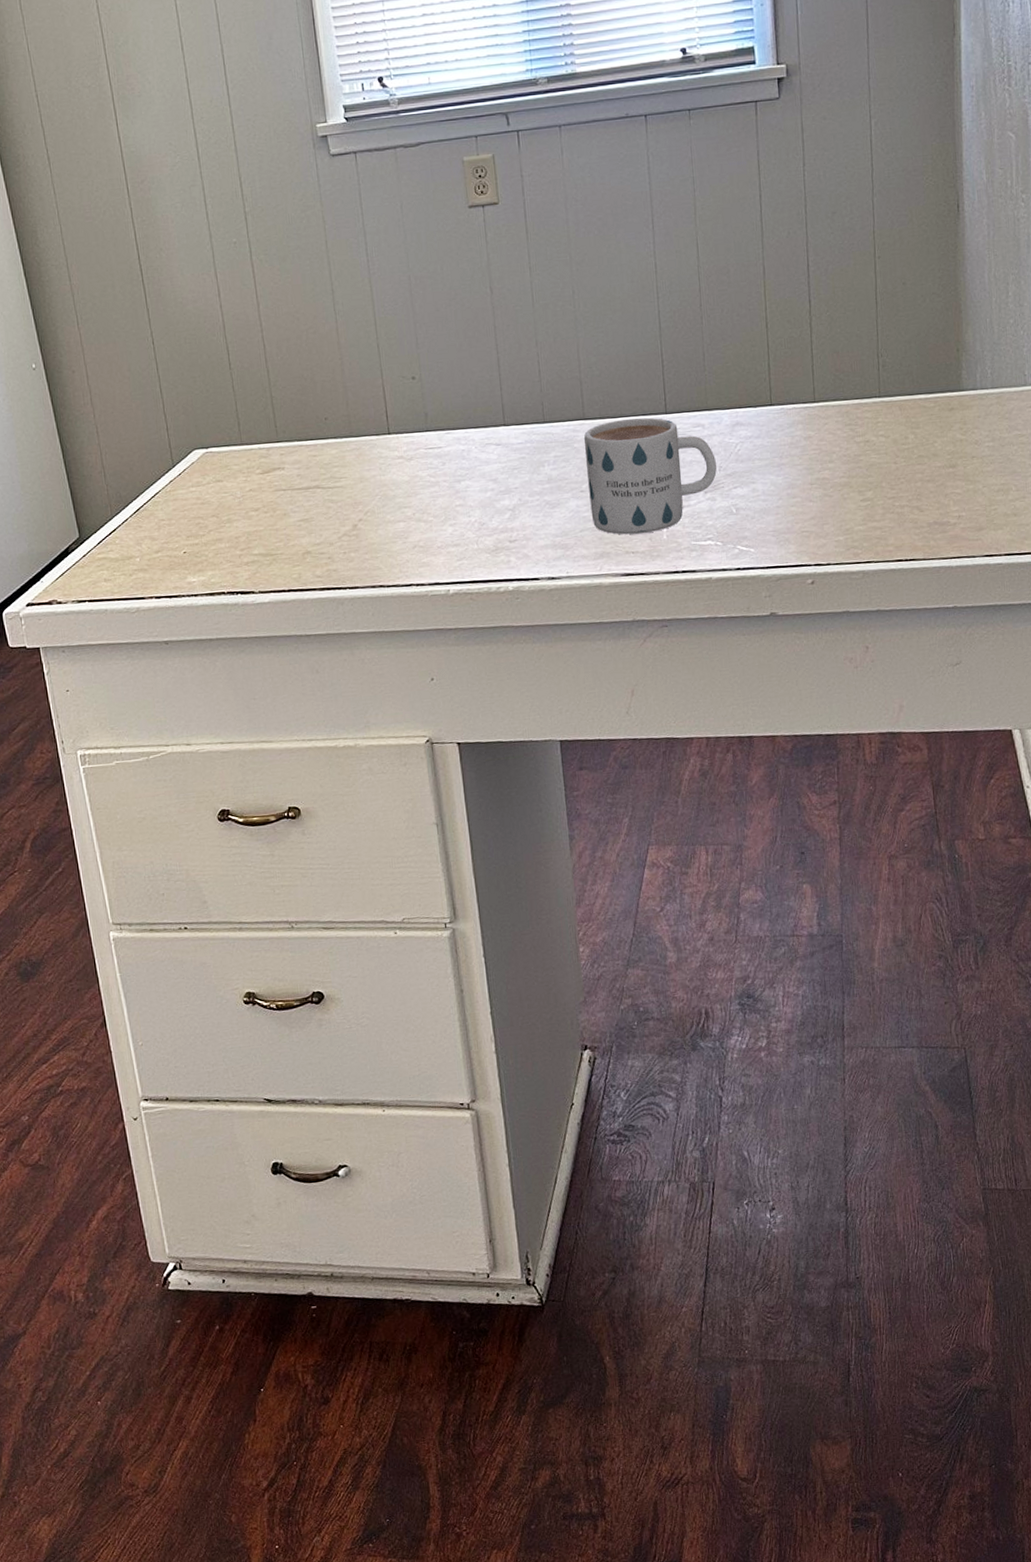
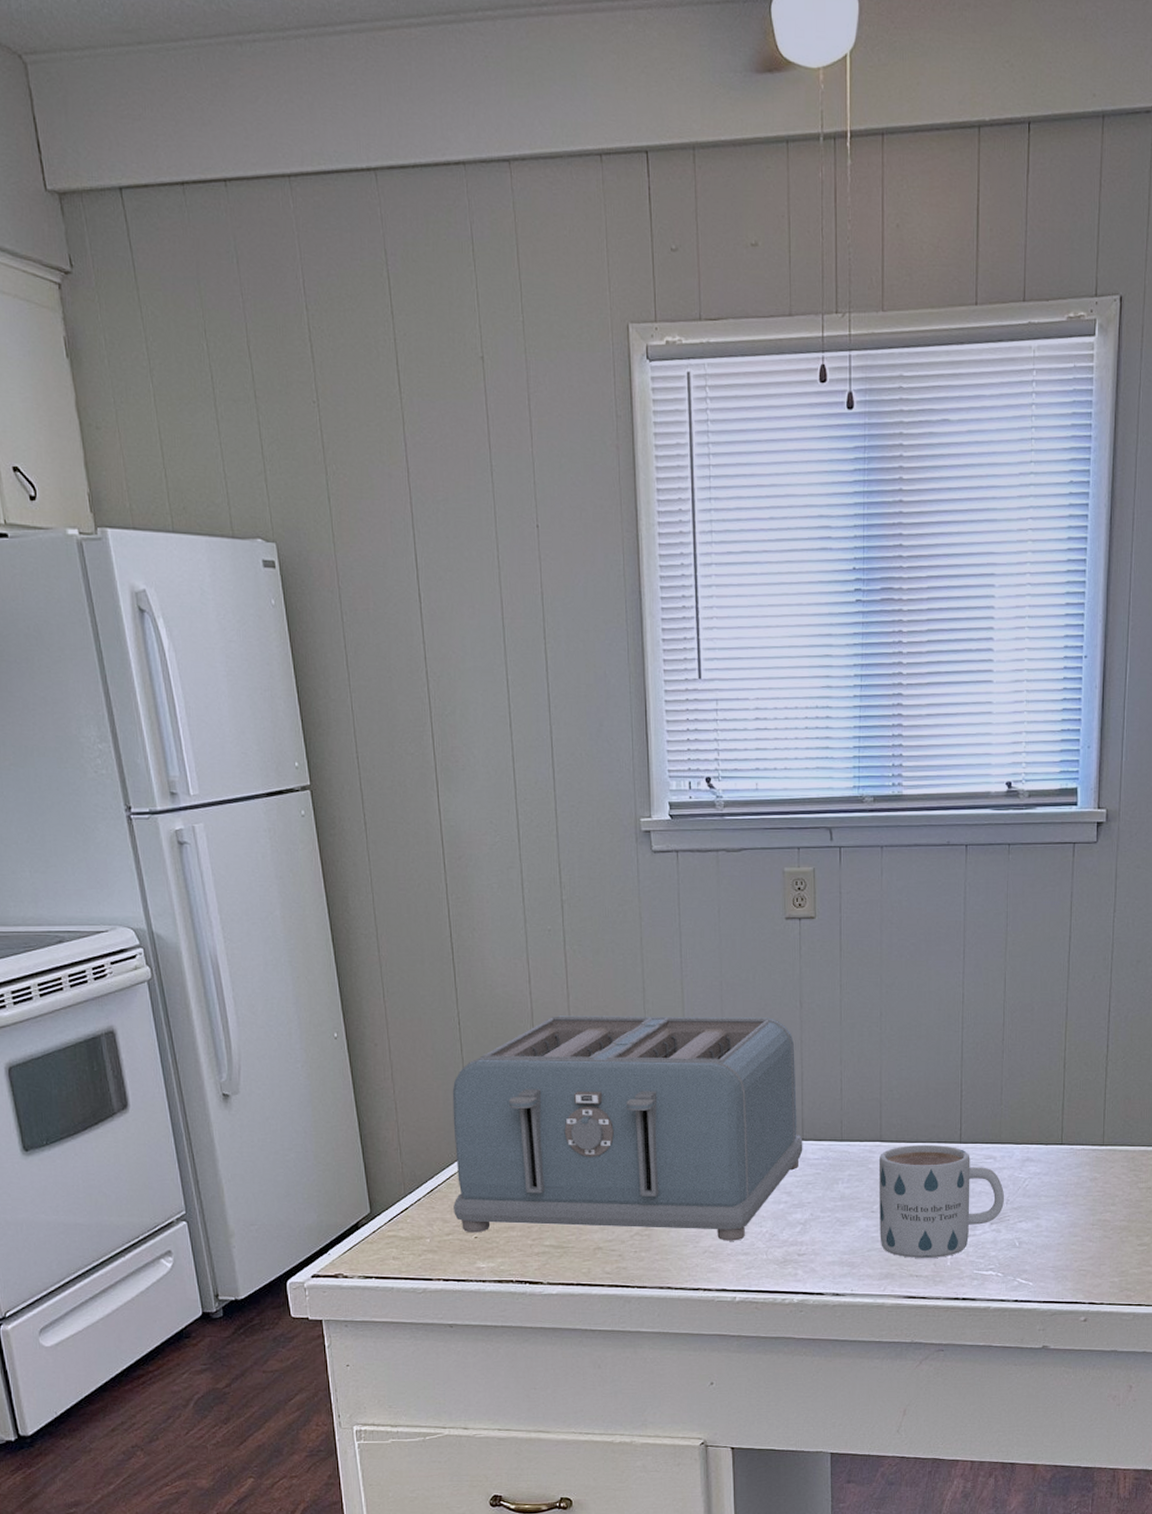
toaster: none [151,307,506,549] -> present [452,1015,803,1241]

